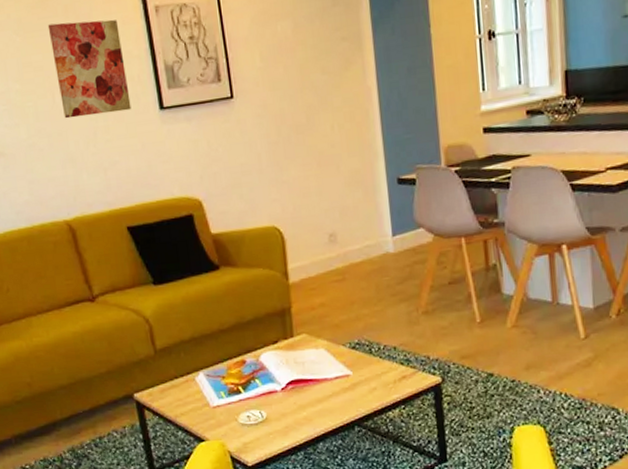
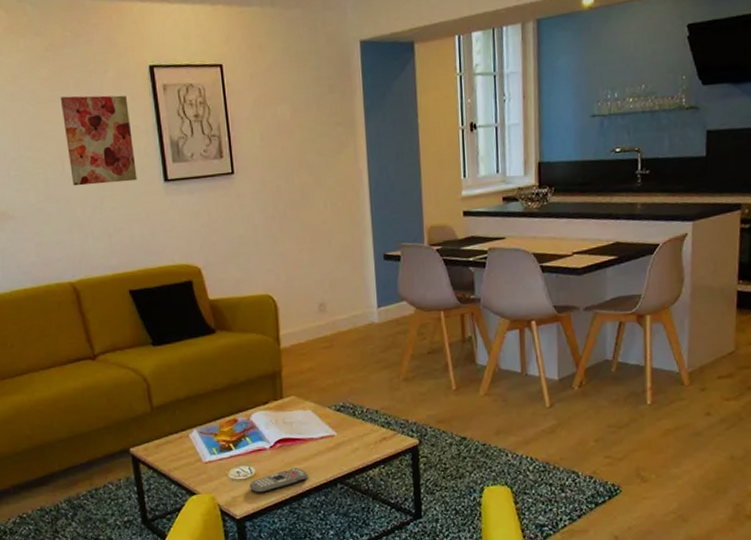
remote control: none [261,409,324,439] -> present [250,467,309,493]

